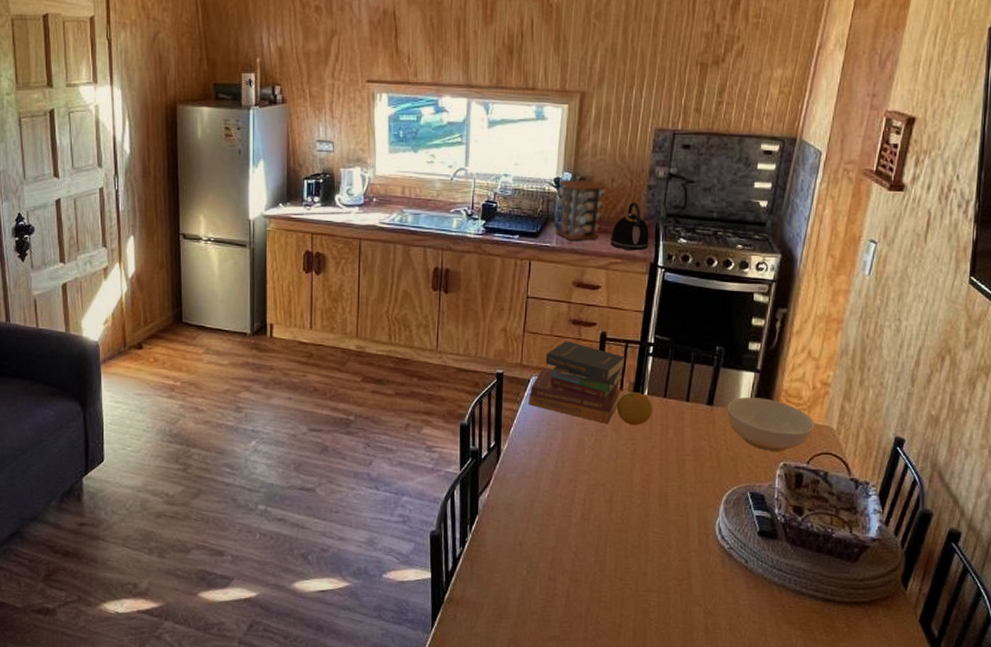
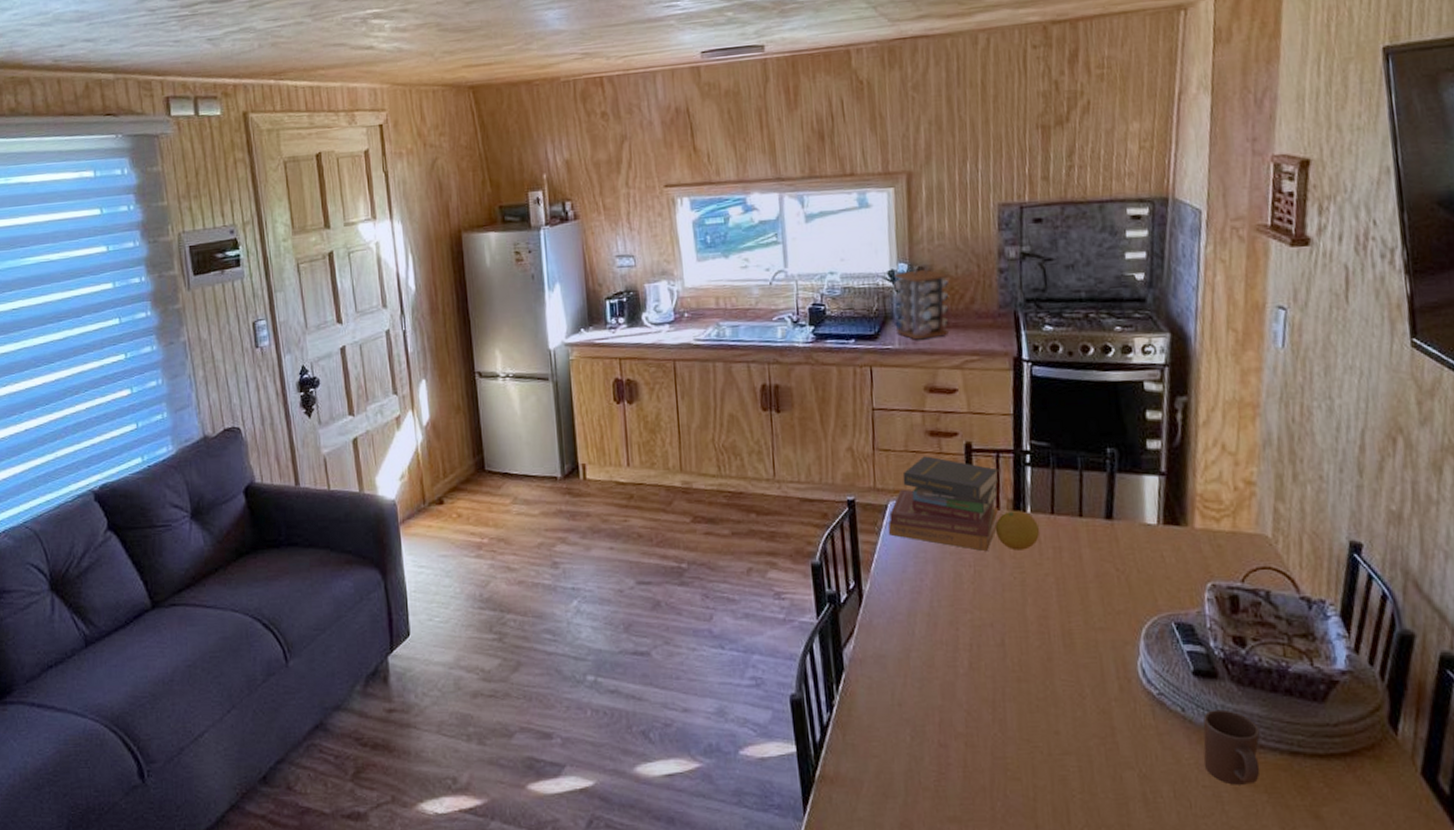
kettle: present [610,201,650,251] -> none [962,288,1010,345]
bowl: present [727,396,815,451] -> none [1130,505,1244,570]
mug: none [756,563,803,622] -> present [1203,709,1260,785]

